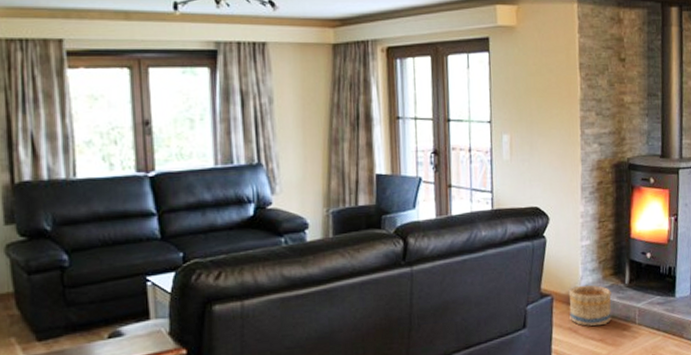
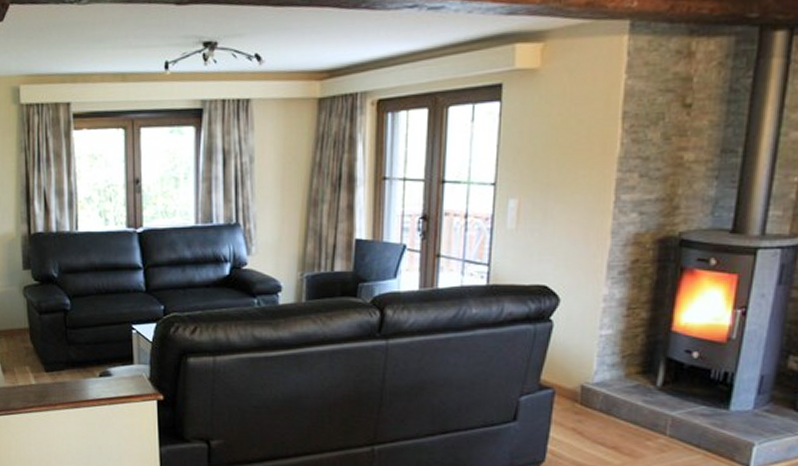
basket: present [568,285,612,327] -> none [574,381,635,431]

